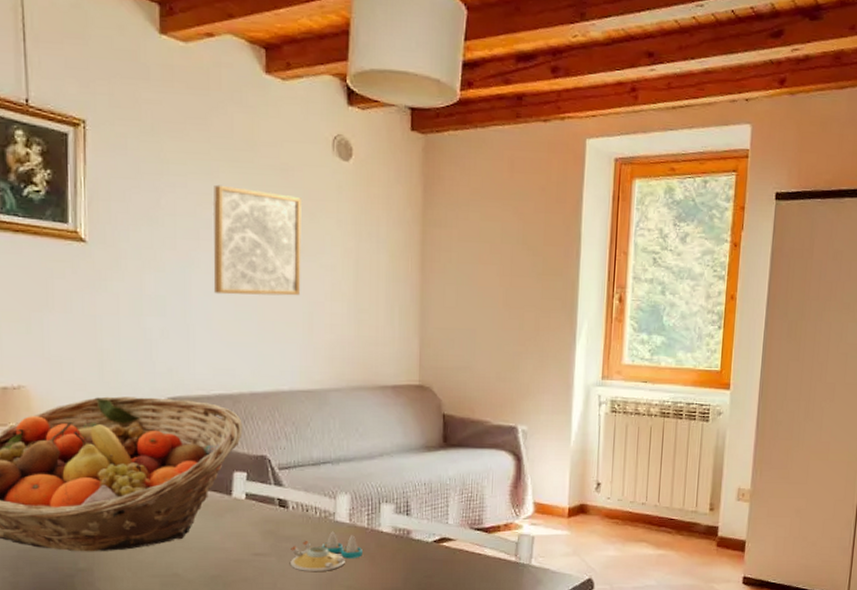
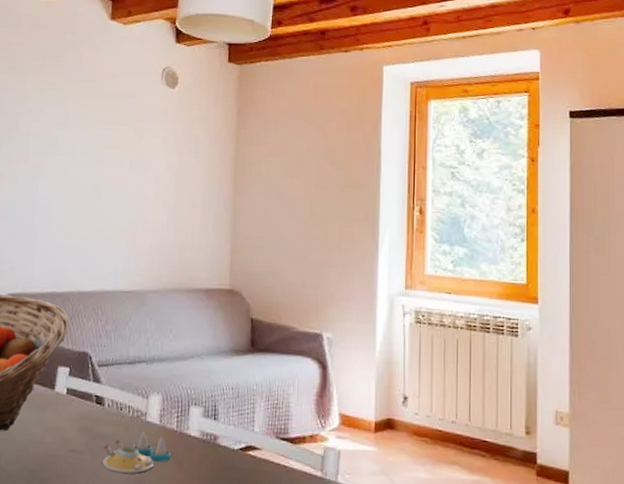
wall art: present [212,184,301,296] -> none [54,109,133,204]

